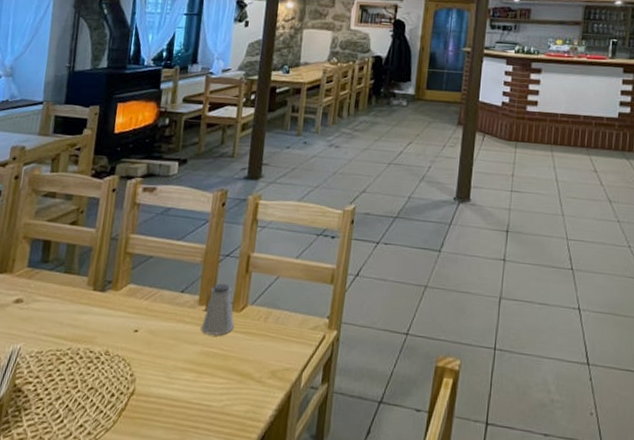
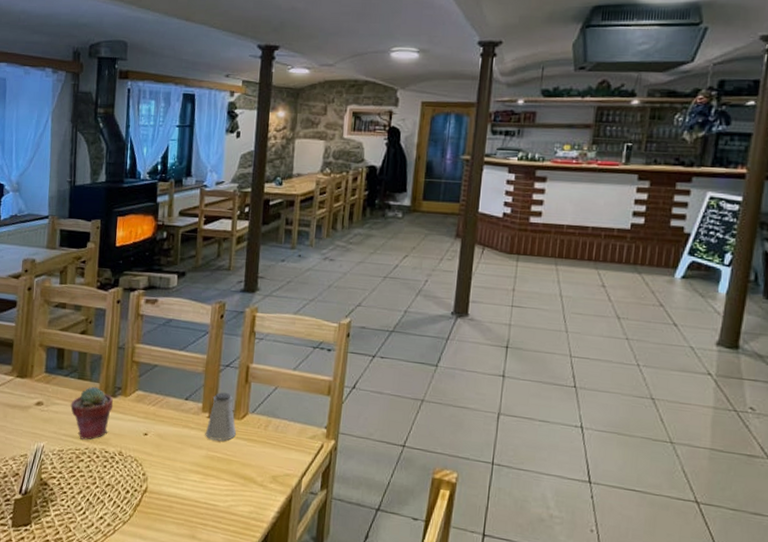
potted succulent: none [54,280,102,340] -> present [70,386,114,440]

